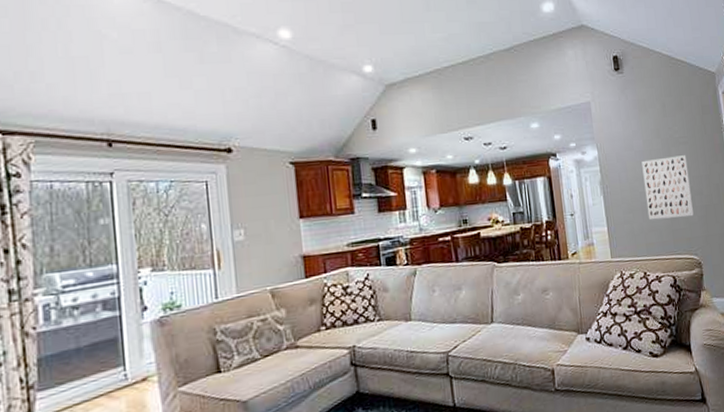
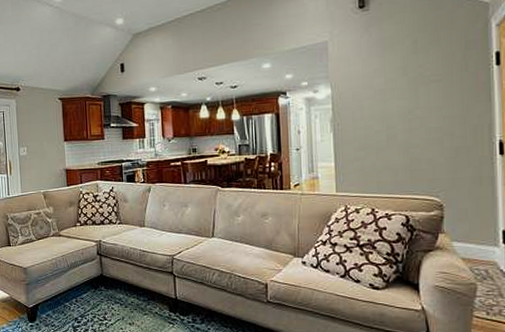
wall art: present [641,155,694,220] -> none [381,94,440,159]

